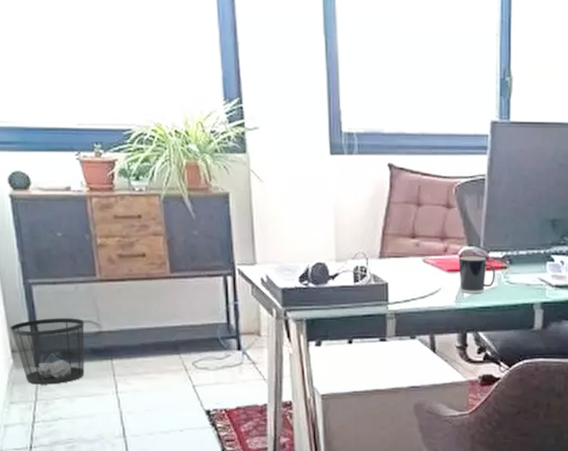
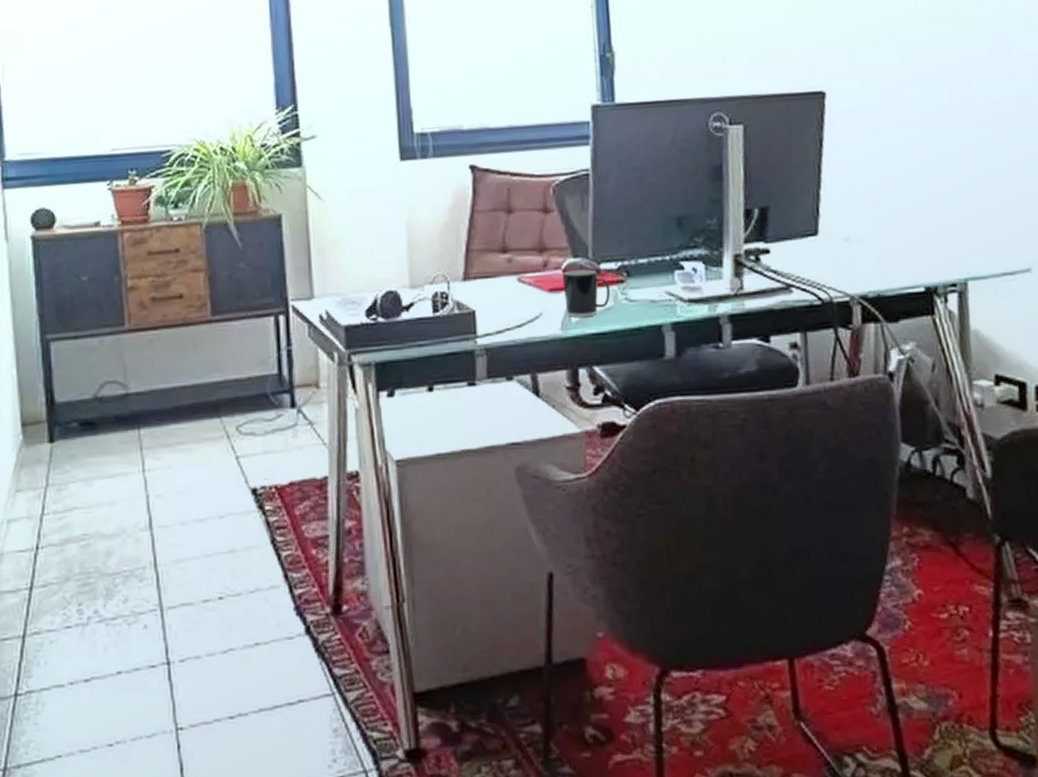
waste bin: present [10,318,85,385] -> none [22,379,108,466]

